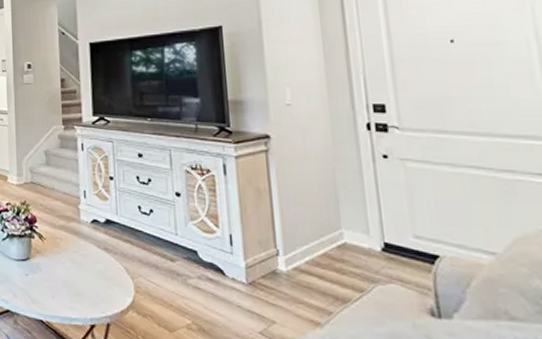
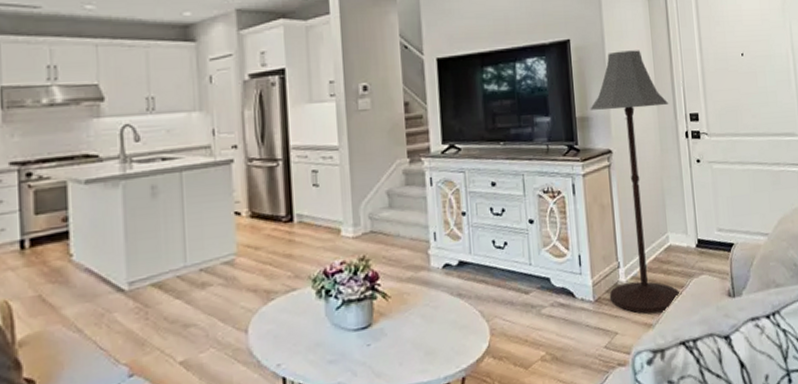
floor lamp: none [244,36,361,313] -> present [590,50,682,314]

